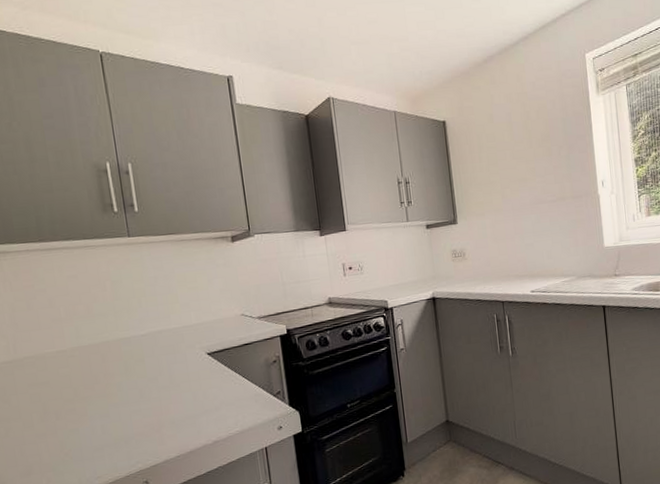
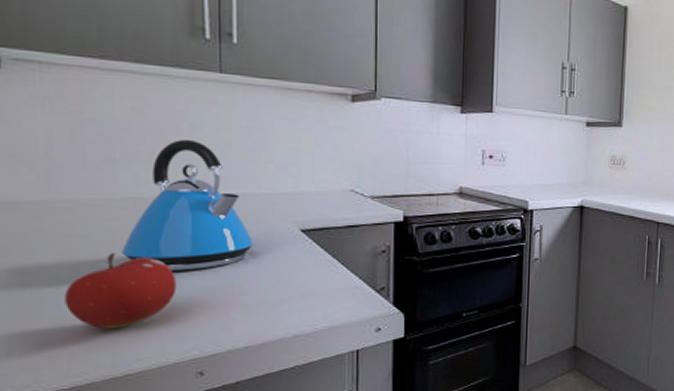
fruit: none [38,393,119,456] -> present [64,253,177,329]
kettle: none [74,293,173,402] -> present [121,138,254,271]

